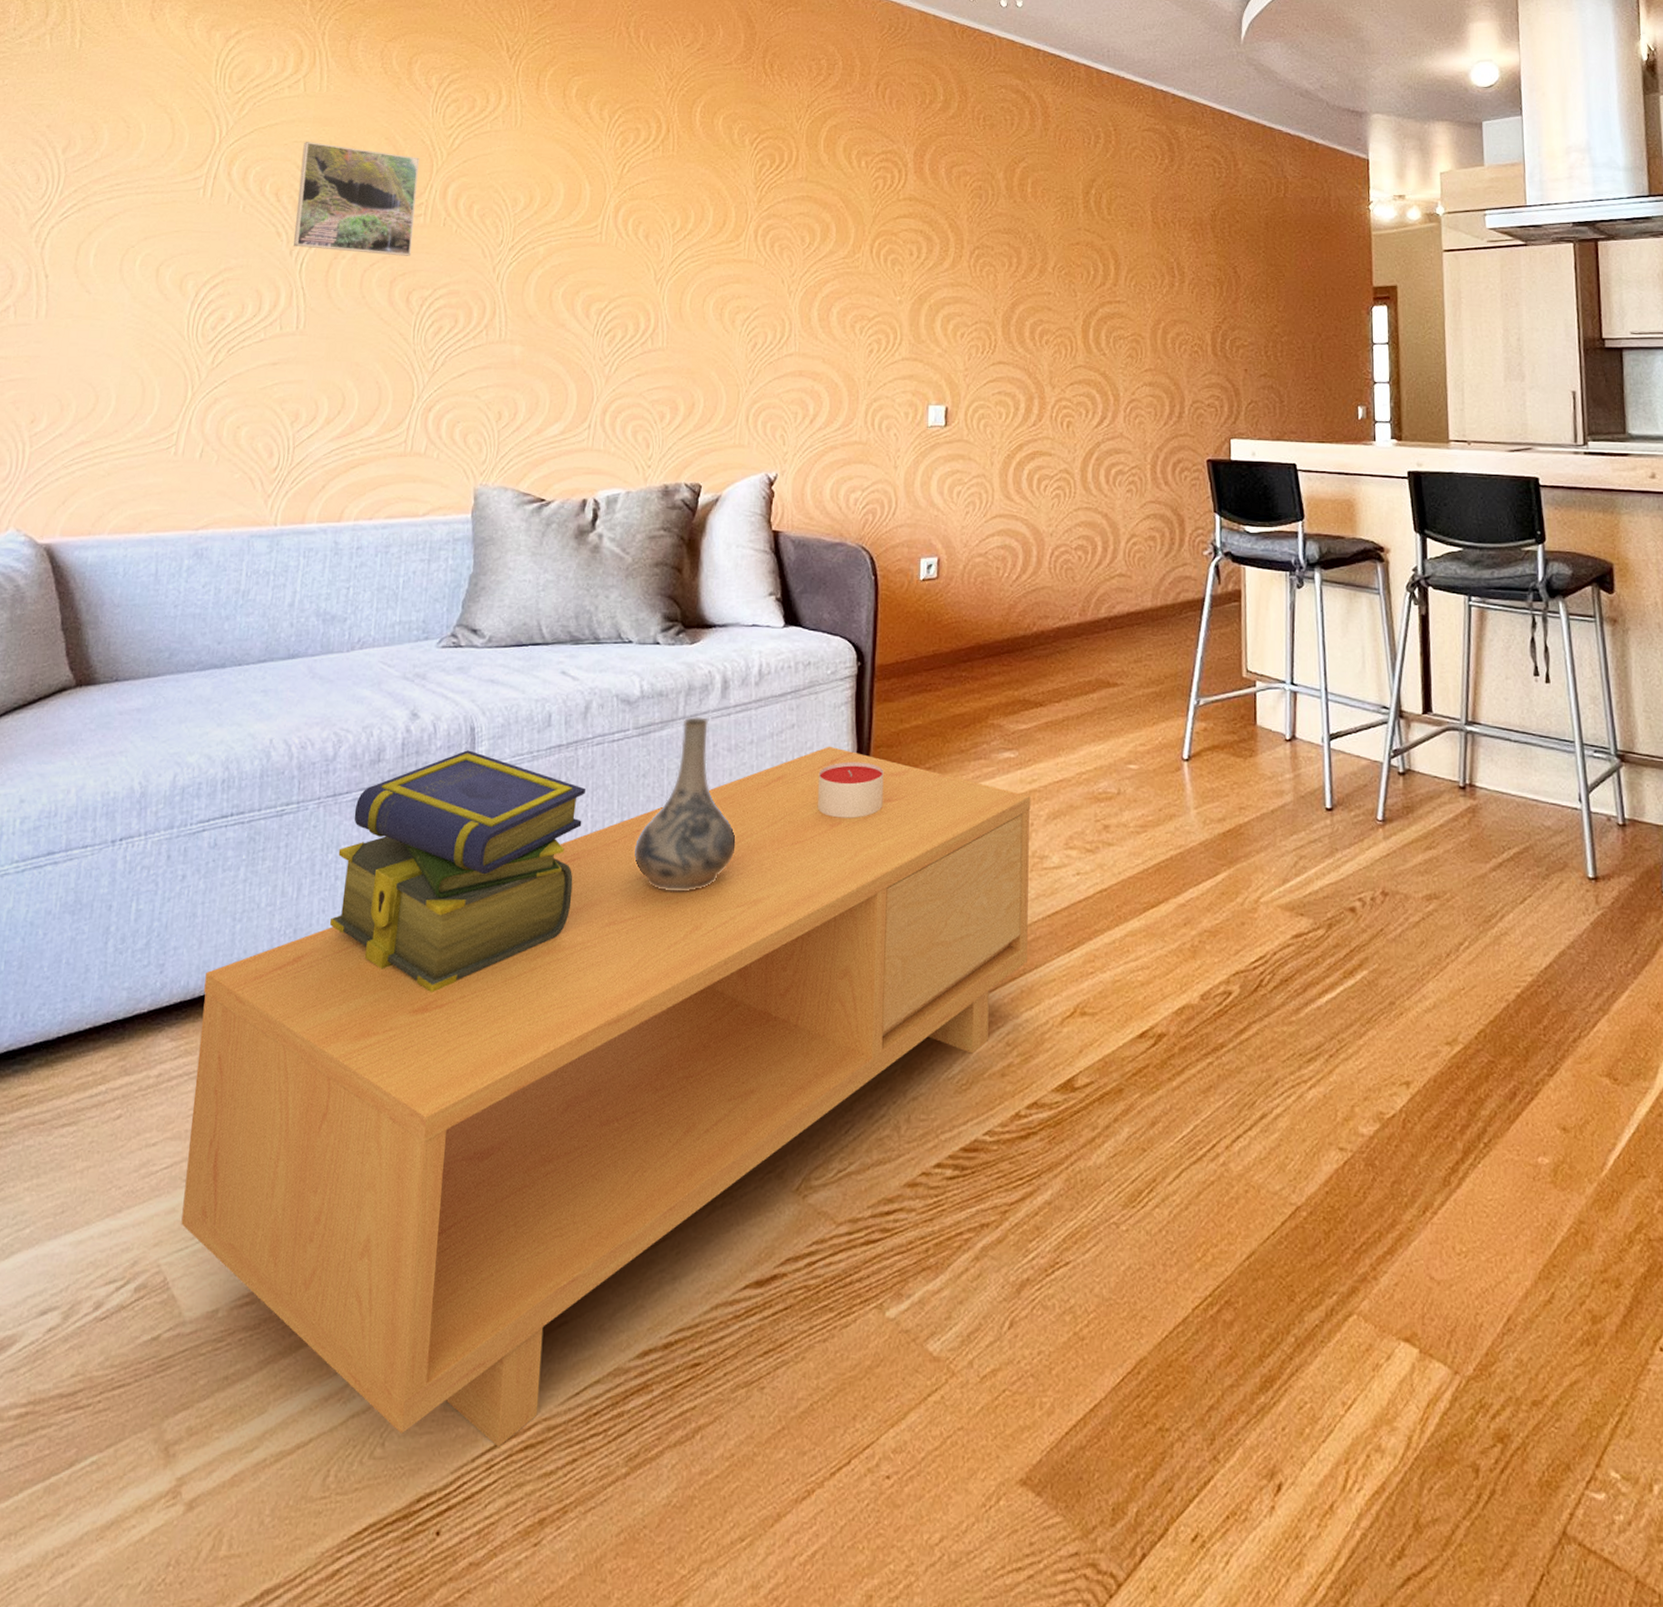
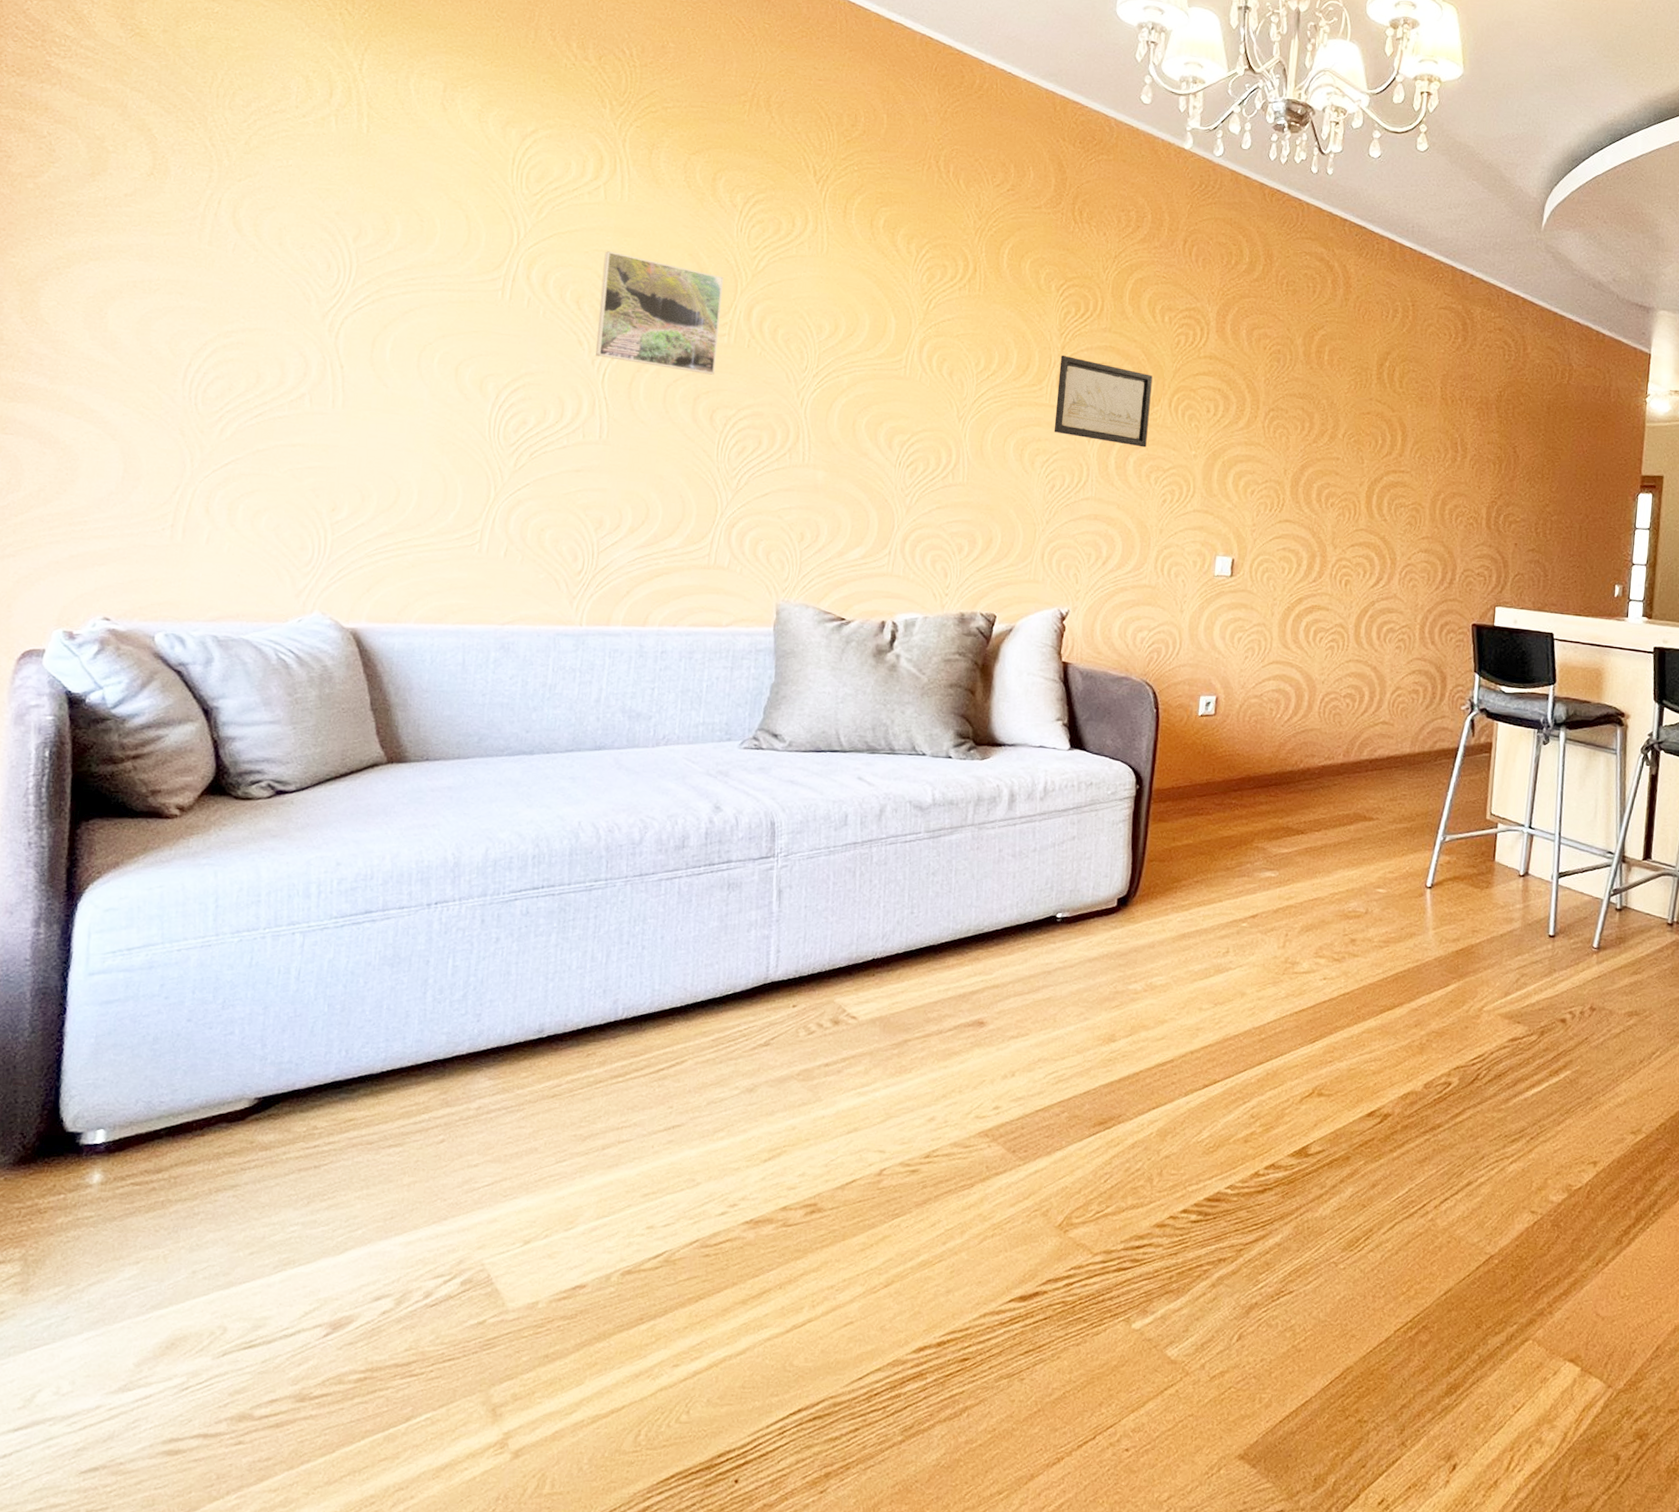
coffee table: present [181,746,1031,1447] -> none [502,857,1288,1417]
stack of books: present [329,750,585,993] -> none [637,842,879,1051]
decorative vase: present [634,717,736,892] -> none [923,825,1017,976]
wall art: none [753,208,852,297] -> present [1053,354,1153,448]
candle: present [817,761,884,818] -> none [1092,872,1155,922]

